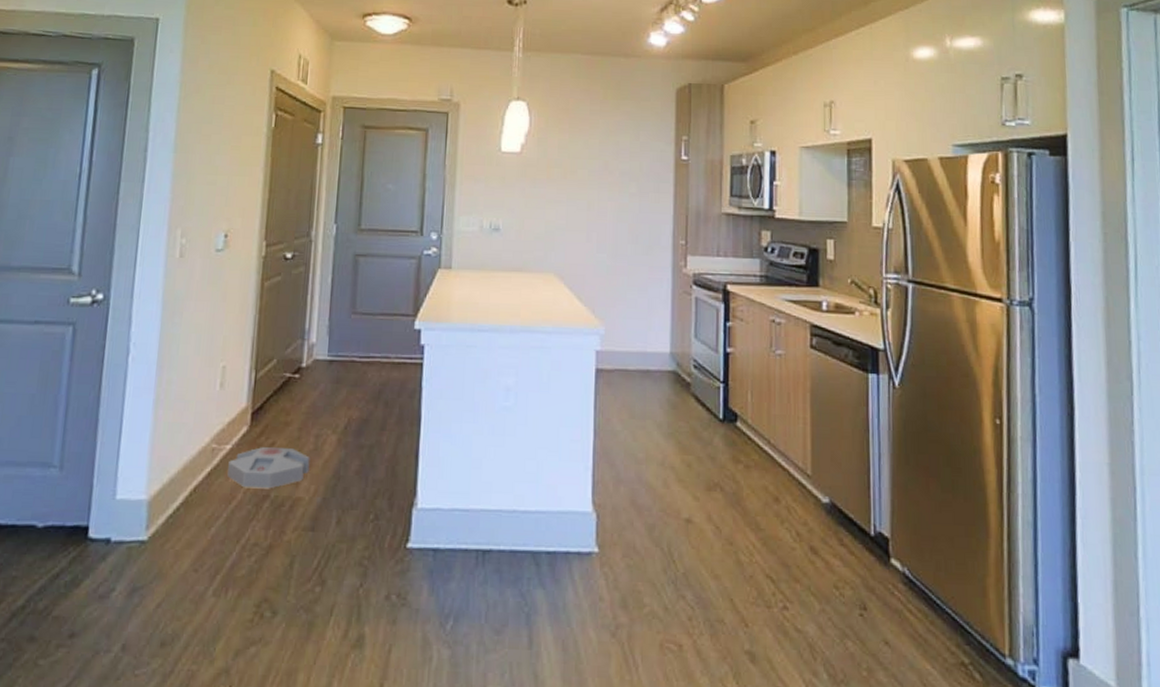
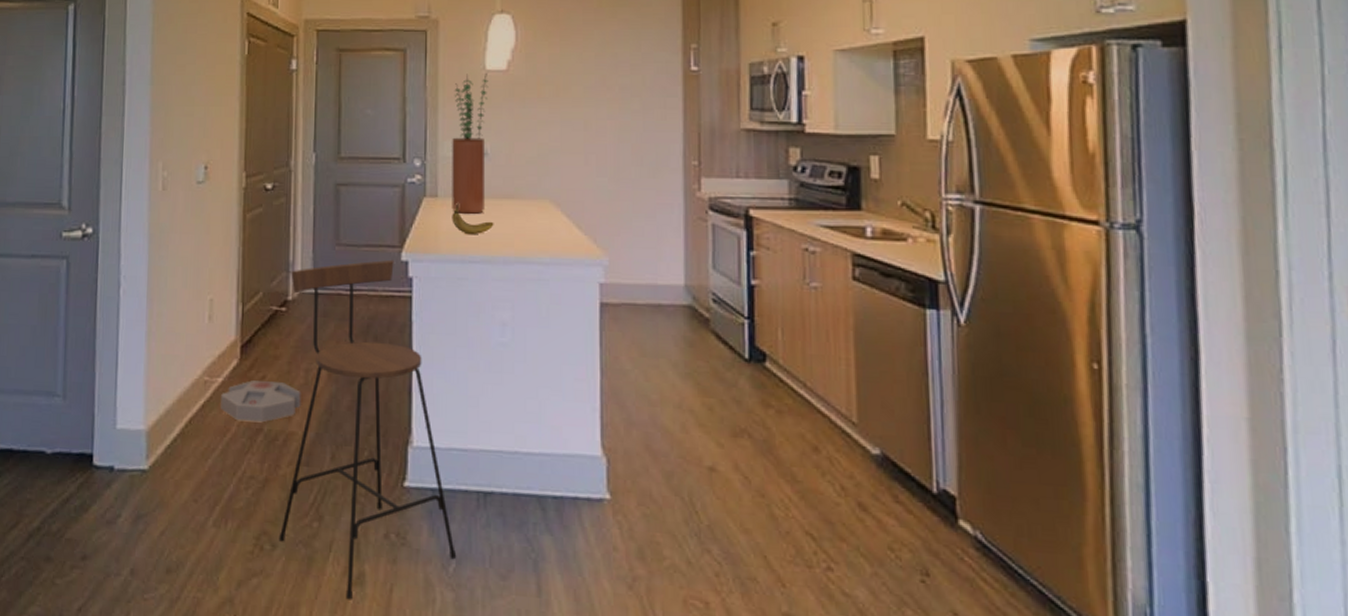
bar stool: none [279,328,455,663] -> present [278,259,457,600]
vase: none [464,154,503,285] -> present [452,72,489,214]
fruit: none [464,275,503,305] -> present [452,203,494,235]

